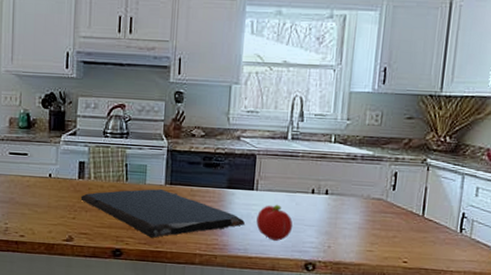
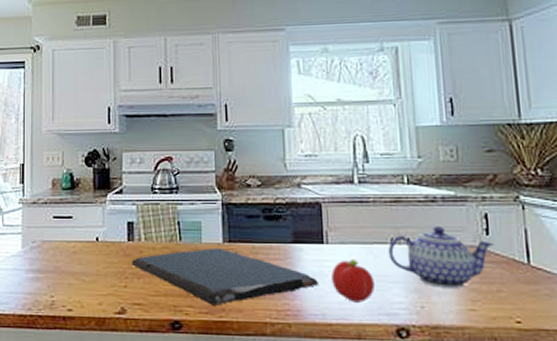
teapot: none [307,180,399,233] -> present [388,226,495,288]

